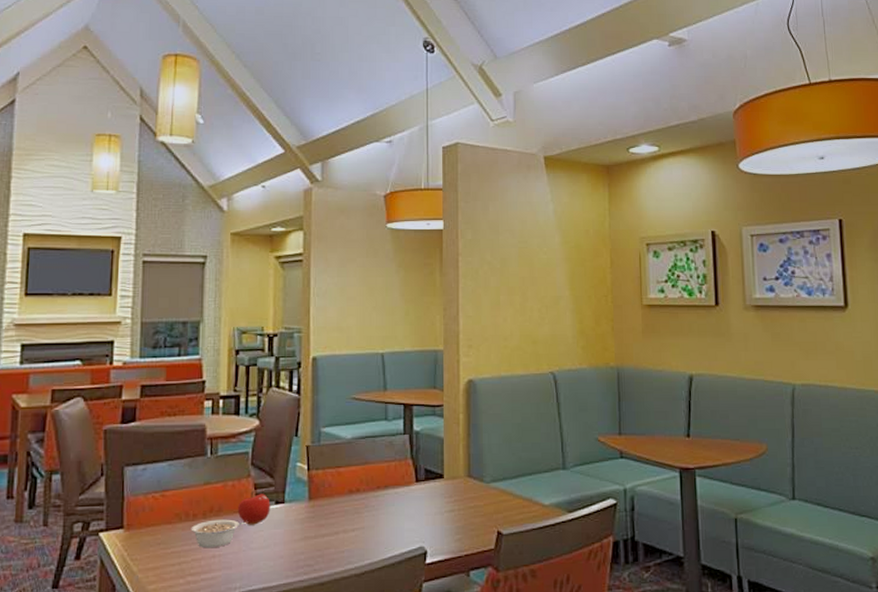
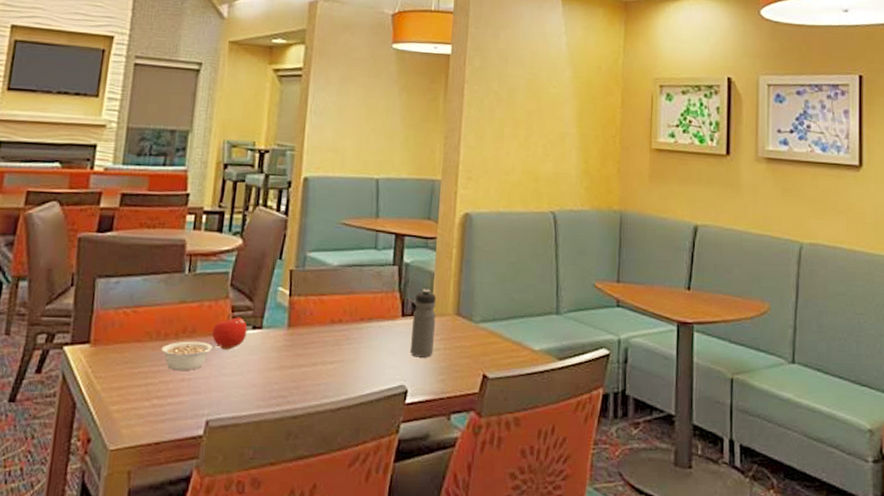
water bottle: none [427,454,448,519] -> present [410,289,437,358]

